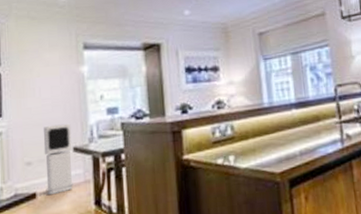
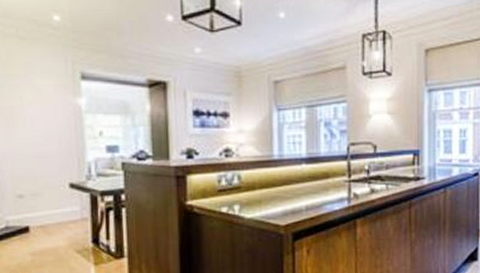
air purifier: present [43,123,73,195] -> none [35,158,69,230]

